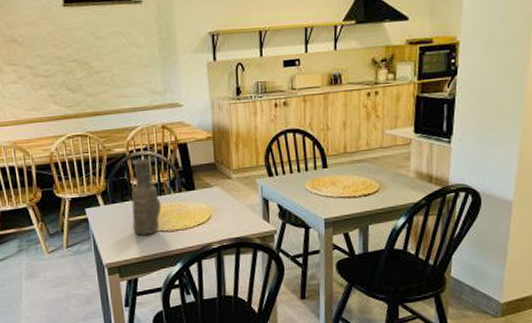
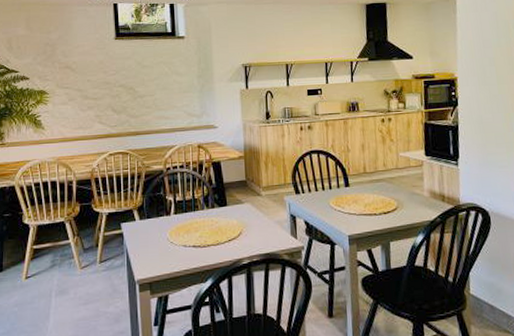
vase: present [131,158,161,236] -> none [166,175,194,251]

